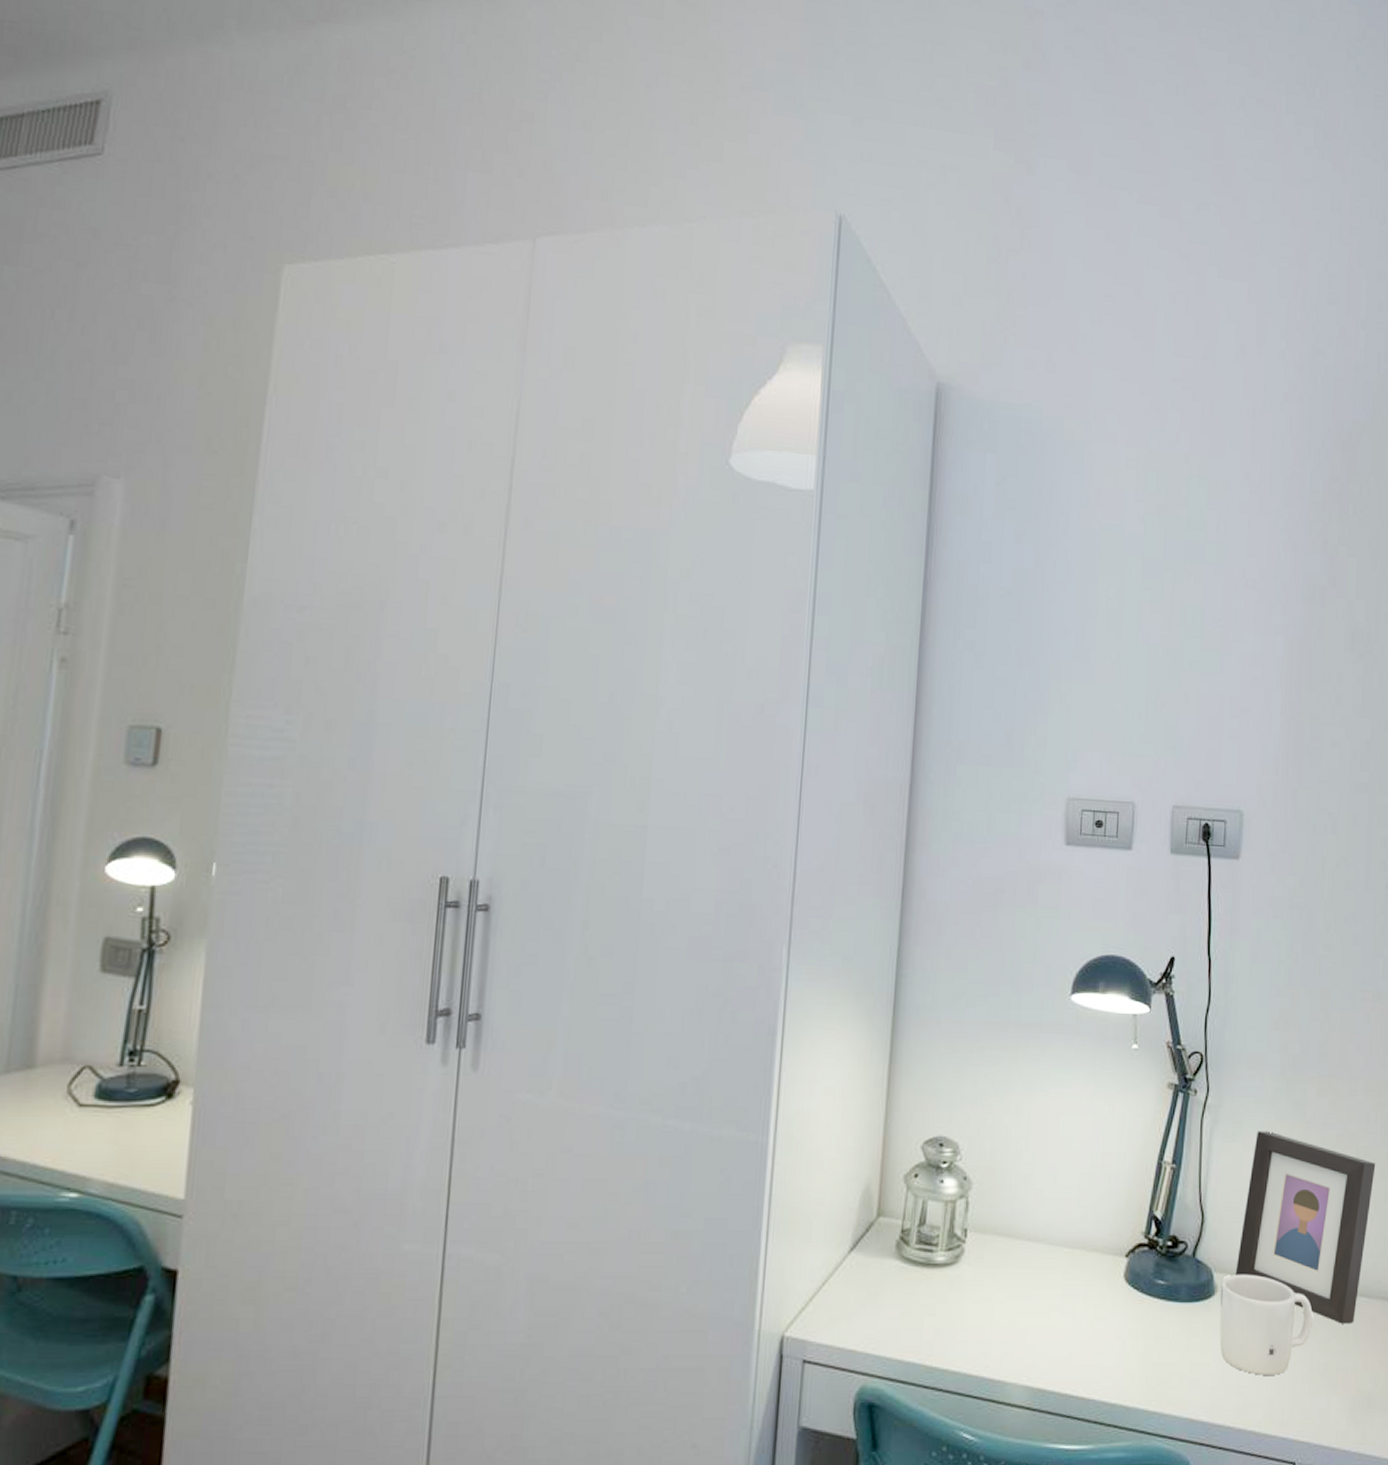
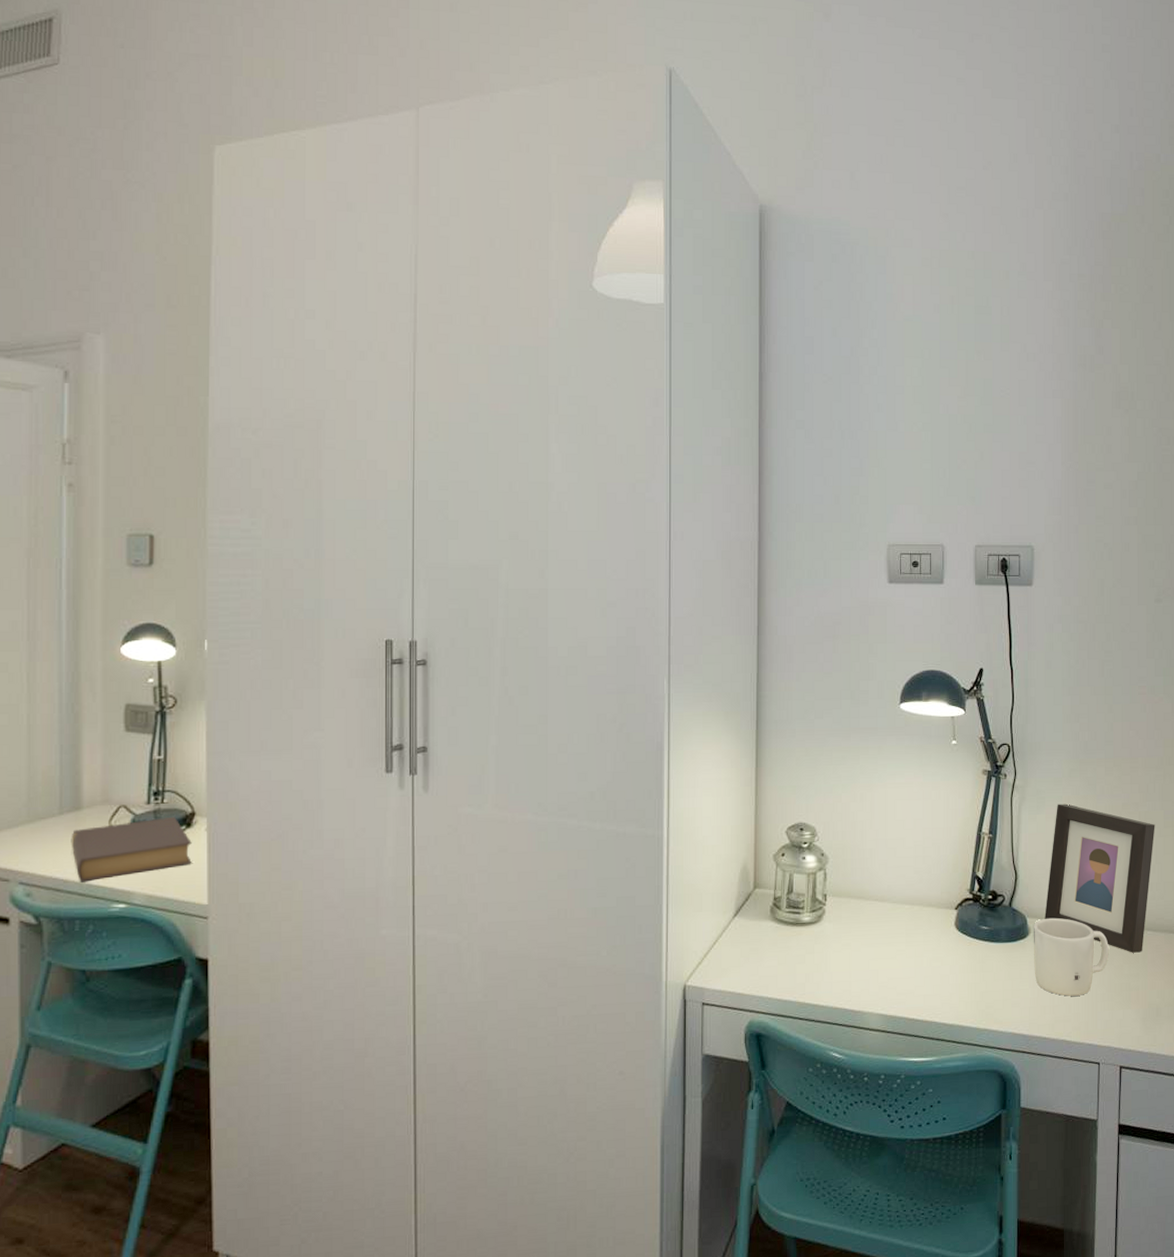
book: none [15,1083,172,1162] -> present [71,816,192,882]

